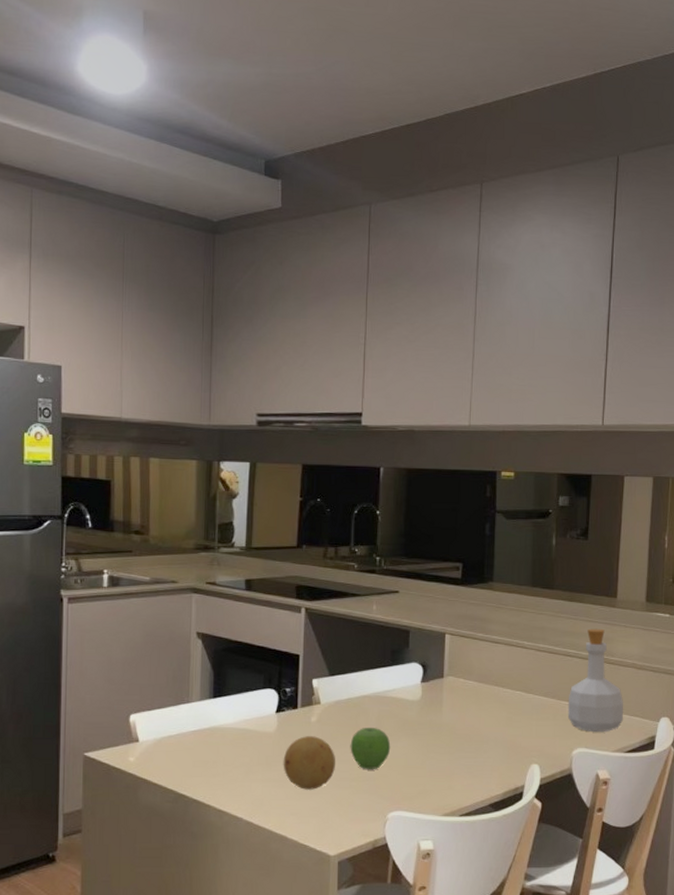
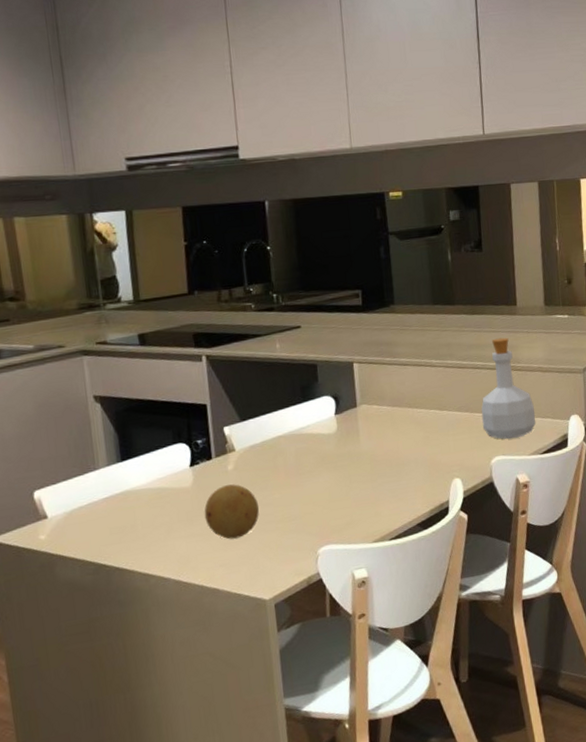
fruit: present [350,727,391,769] -> none [271,466,313,509]

